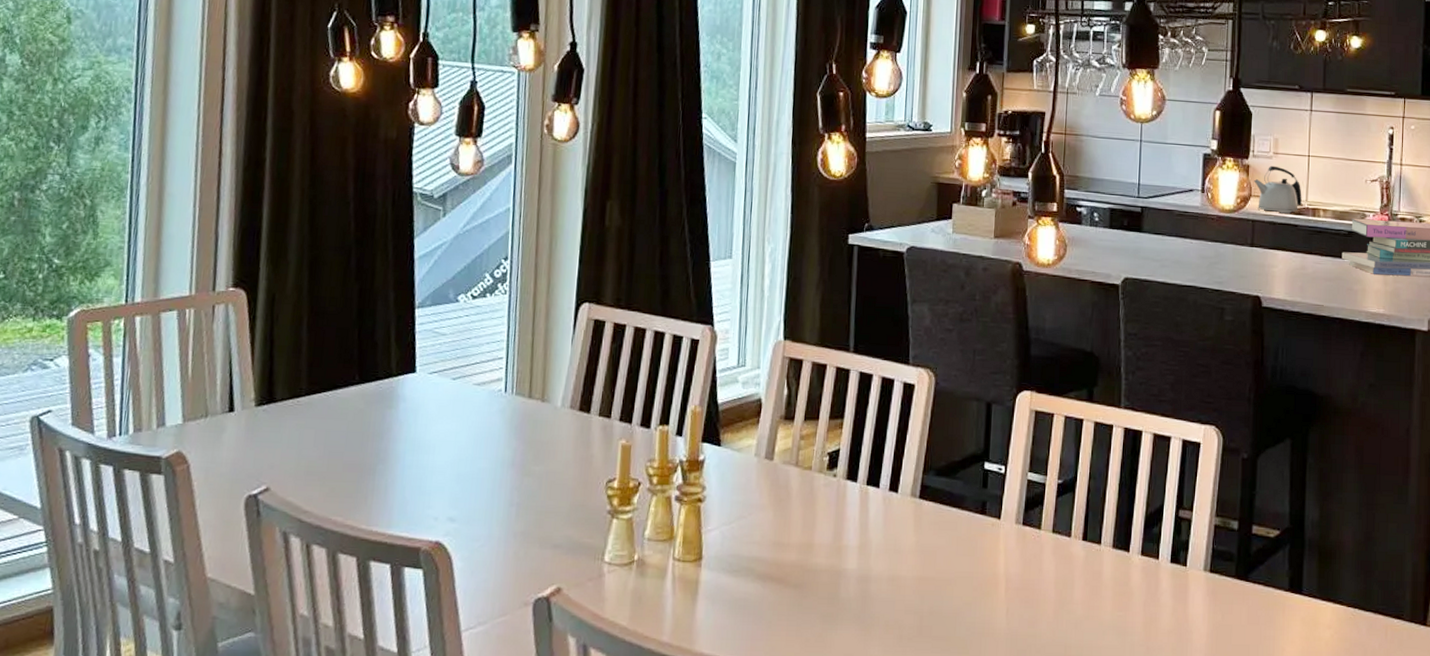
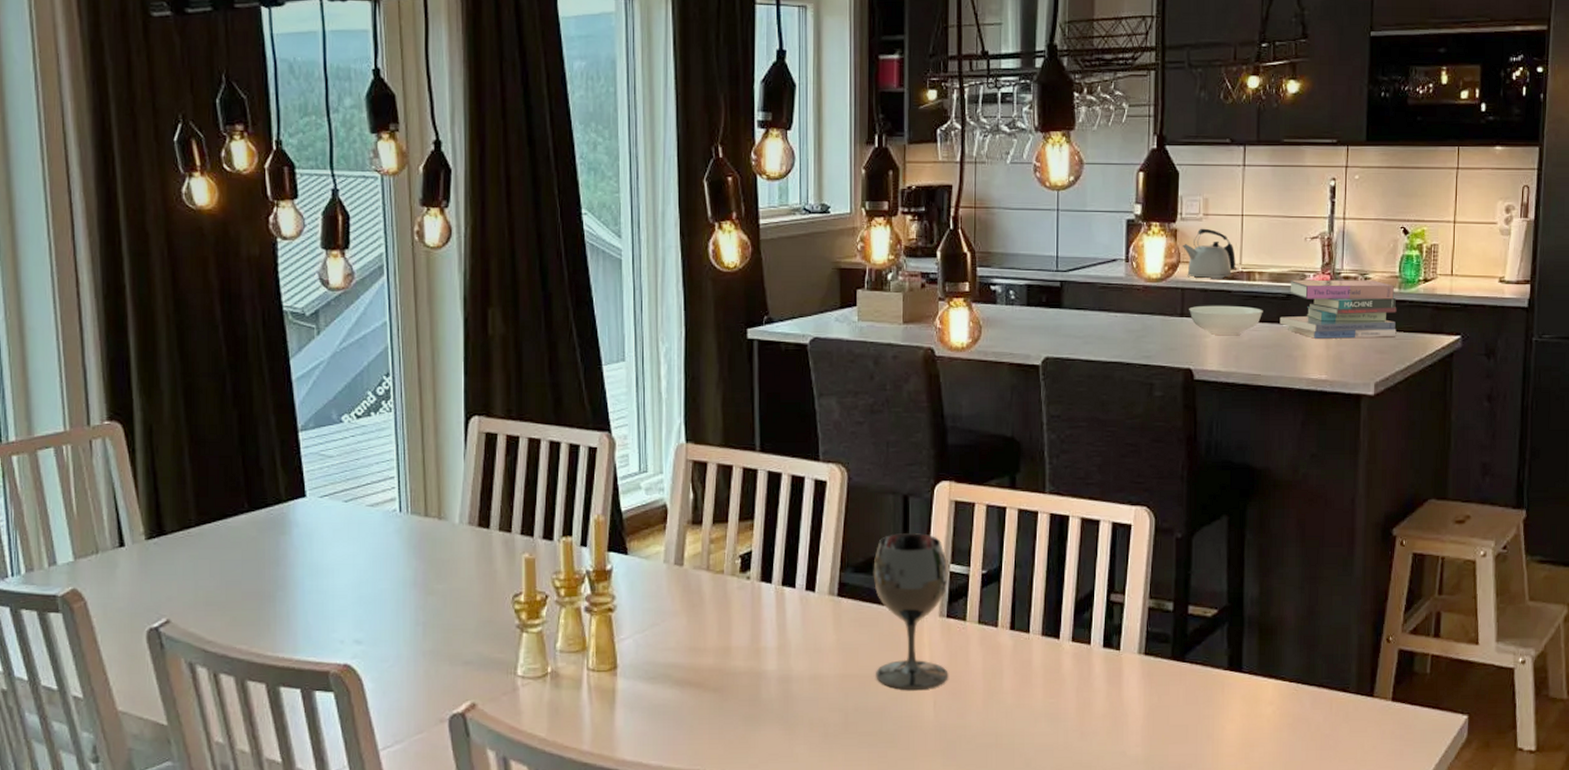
wine glass: none [952,439,1025,596] -> present [873,533,948,690]
bowl: none [1259,237,1327,268] -> present [1189,305,1263,336]

